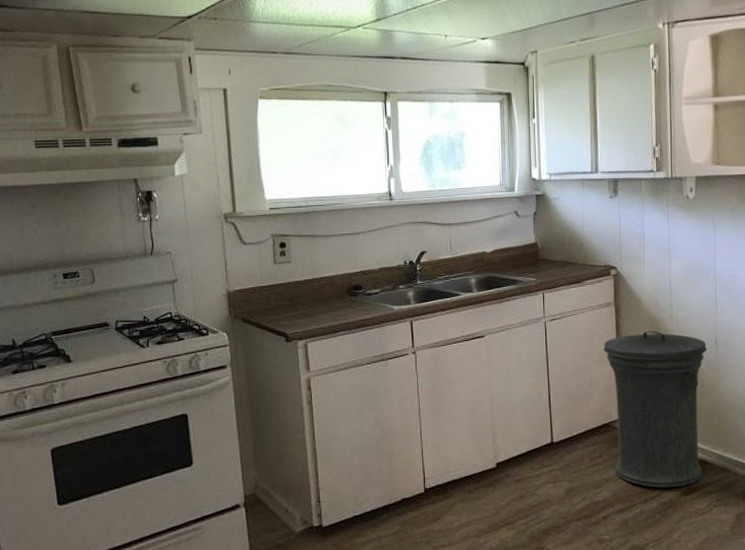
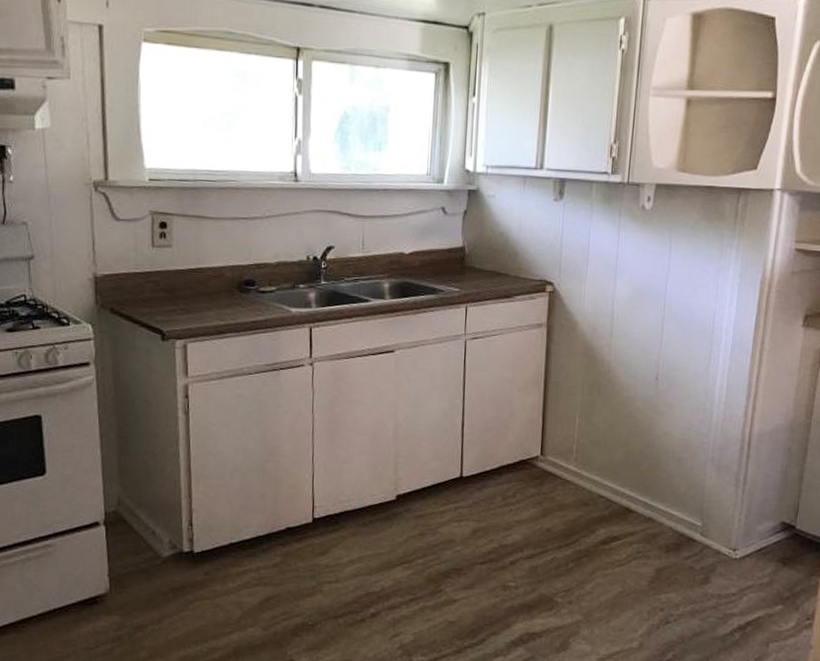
trash can: present [604,331,708,488] -> none [528,359,646,535]

